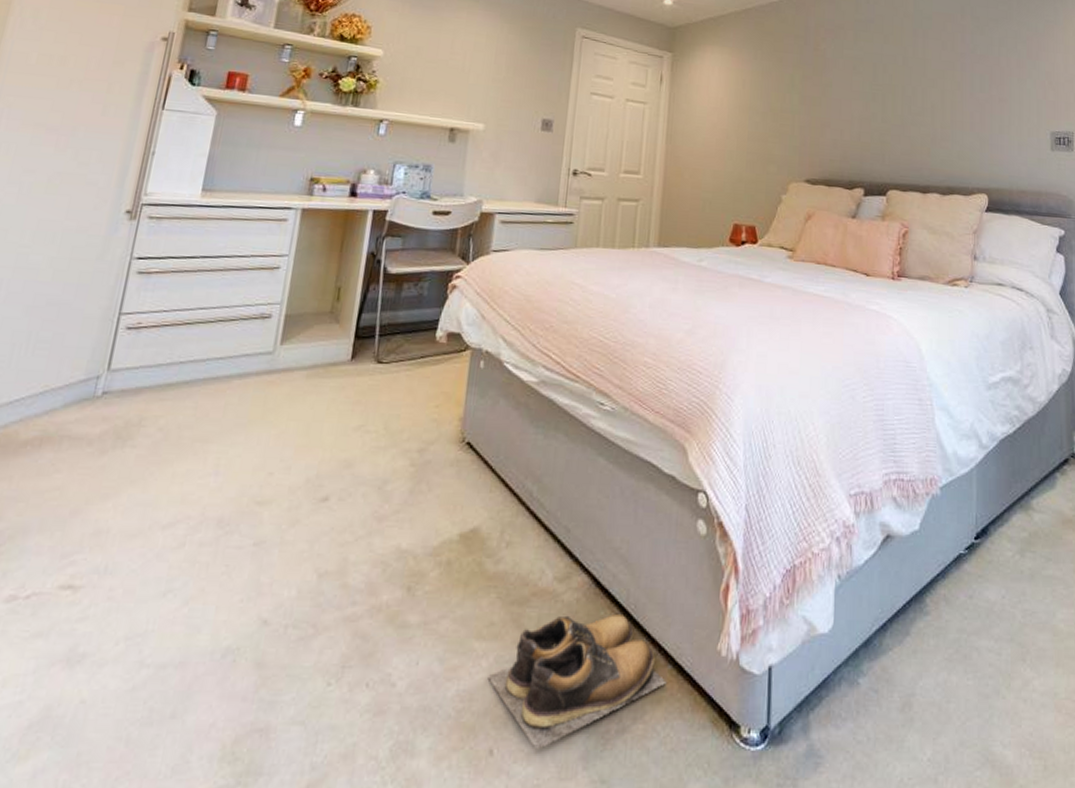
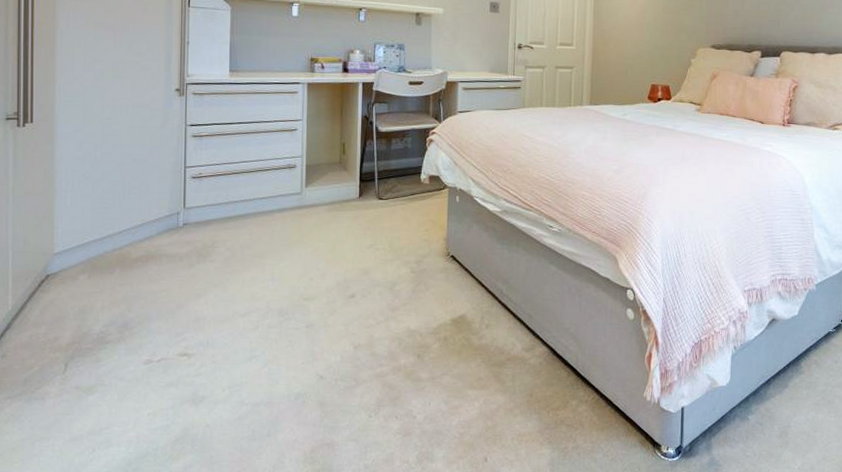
shoes: present [487,614,667,750] -> none [480,373,607,458]

